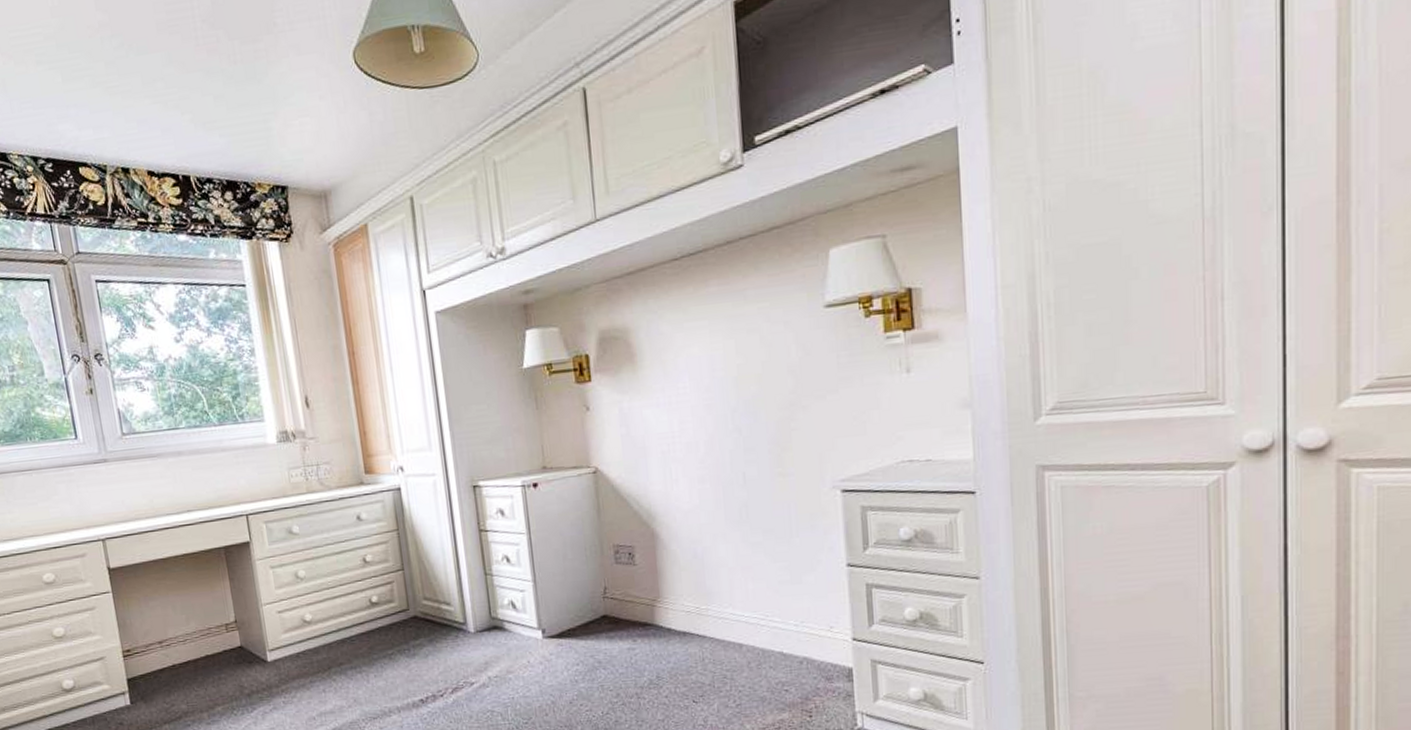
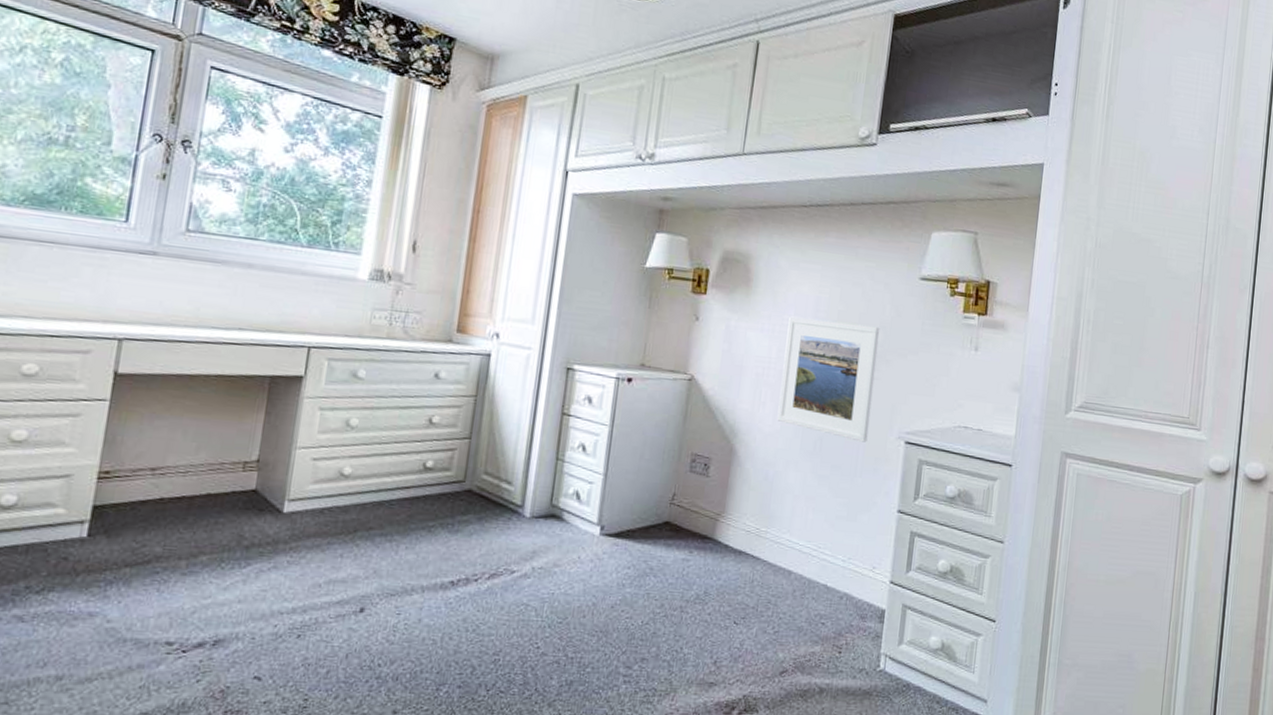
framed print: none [684,372,798,501] -> present [777,316,880,442]

